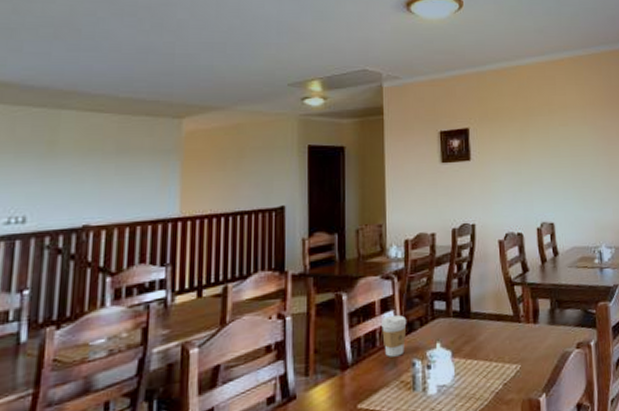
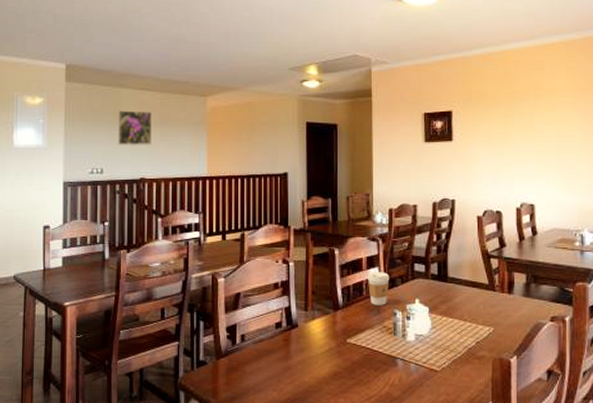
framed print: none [50,138,104,185] -> present [117,110,152,146]

